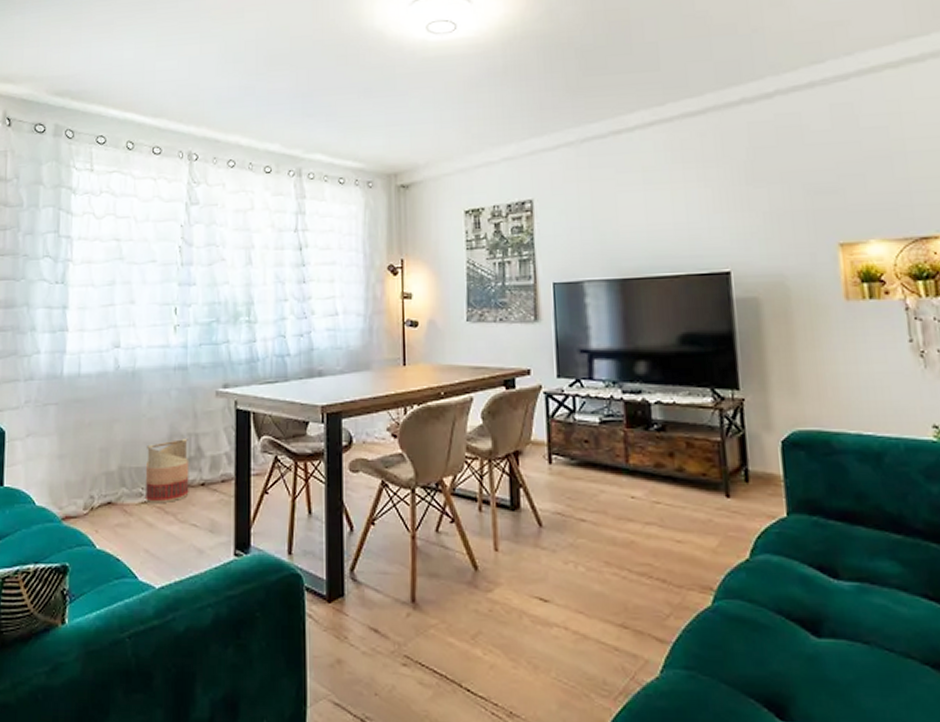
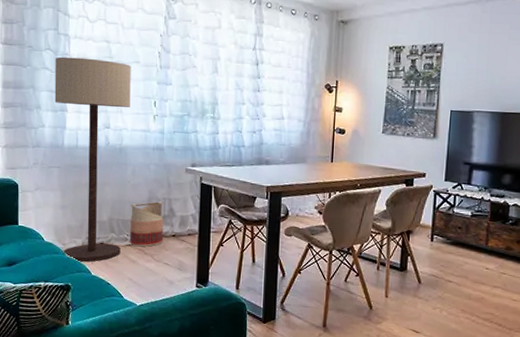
floor lamp: none [53,262,146,531] -> present [54,56,131,262]

